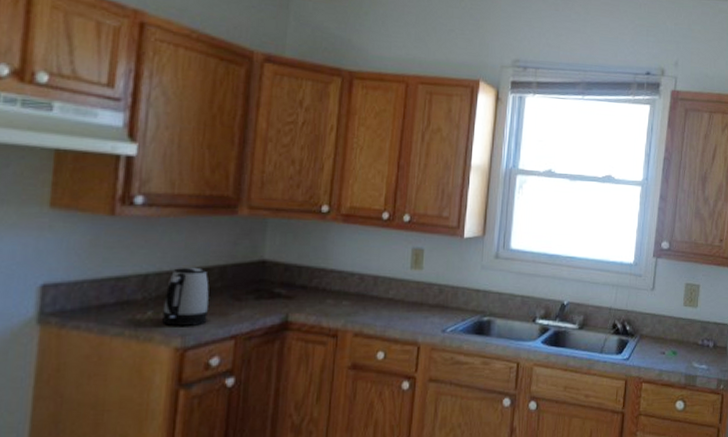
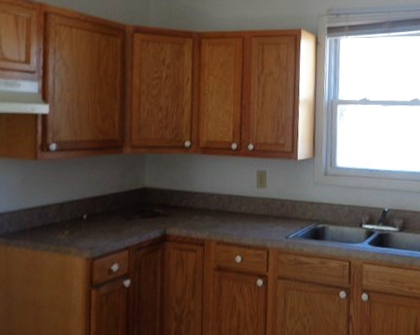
kettle: present [162,267,209,326] -> none [76,195,107,241]

